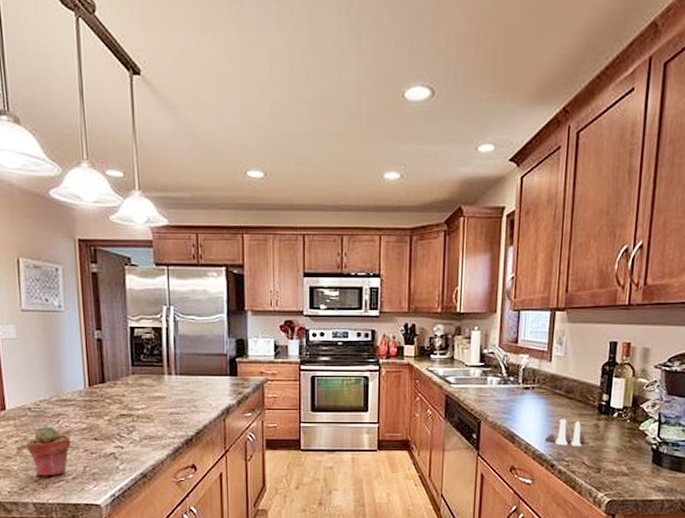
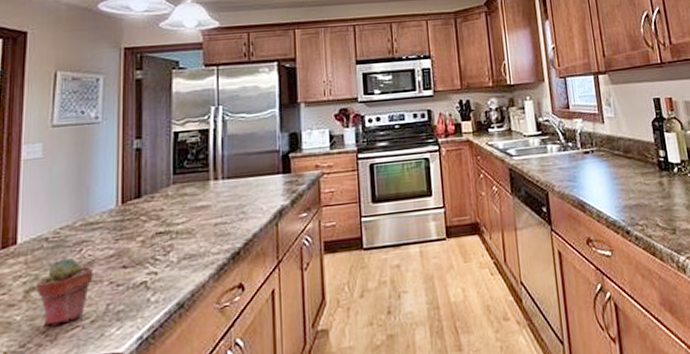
salt and pepper shaker set: present [544,419,585,446] -> none [614,180,654,209]

